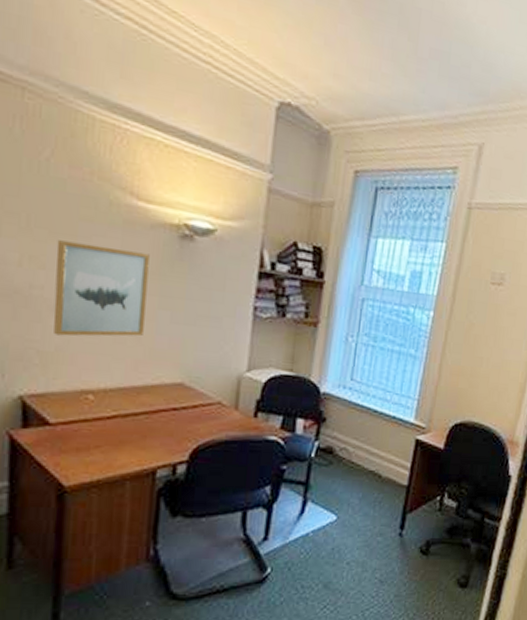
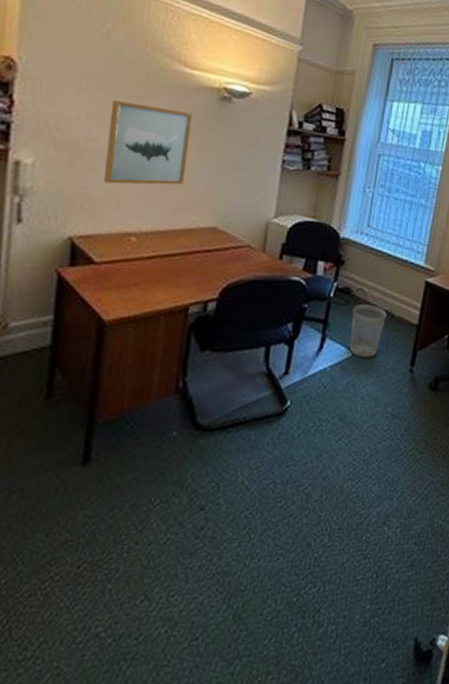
wastebasket: none [333,465,374,522] -> present [349,304,387,358]

